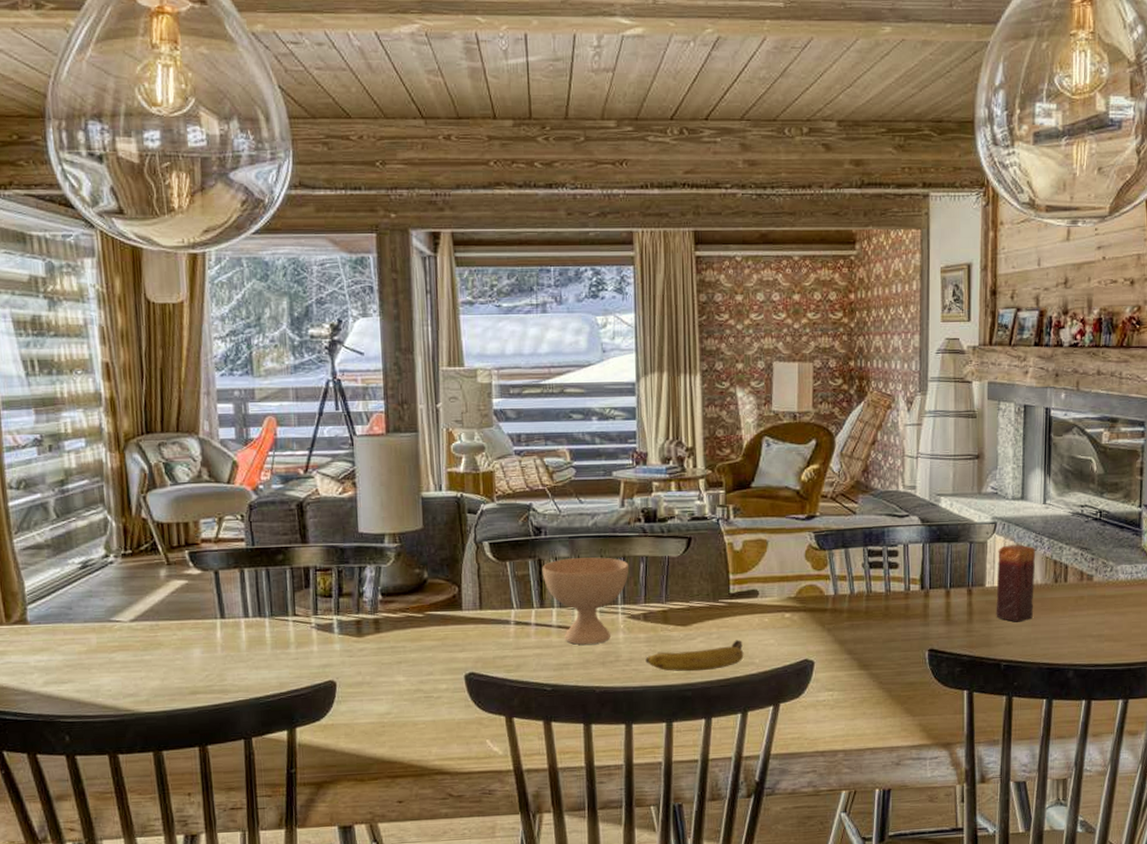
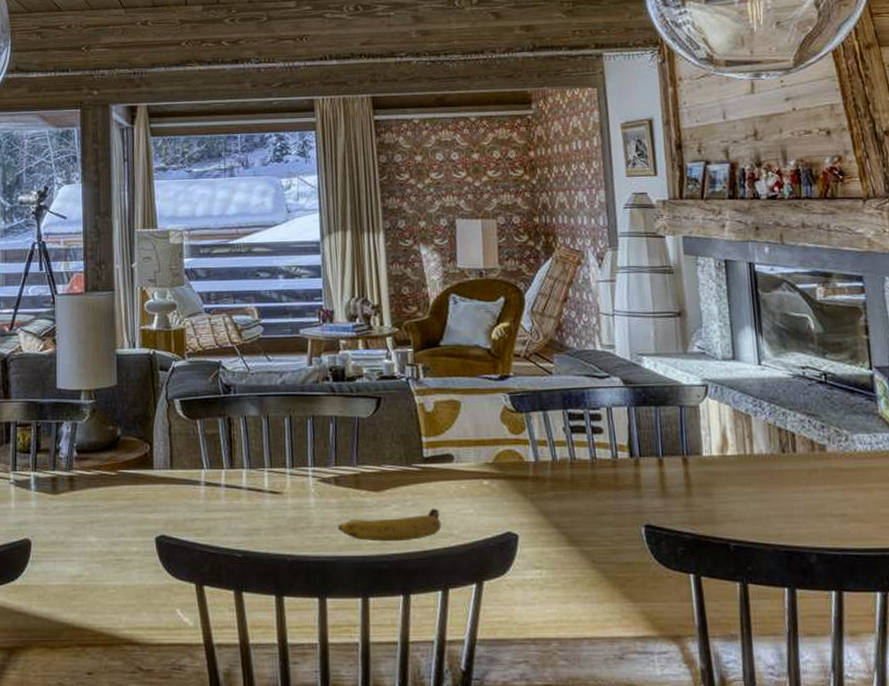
bowl: present [542,557,629,645] -> none [231,417,319,509]
candle: present [996,545,1036,622] -> none [712,409,761,497]

